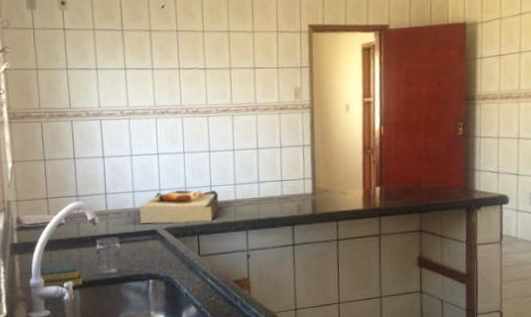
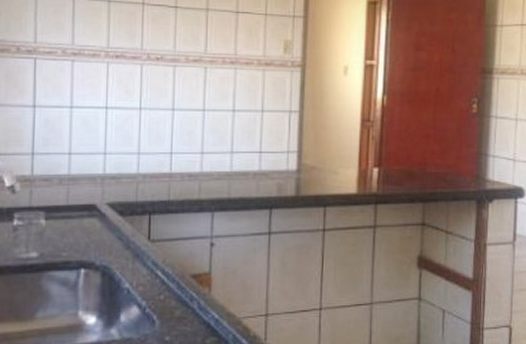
toast: present [140,189,219,224] -> none [76,156,180,198]

